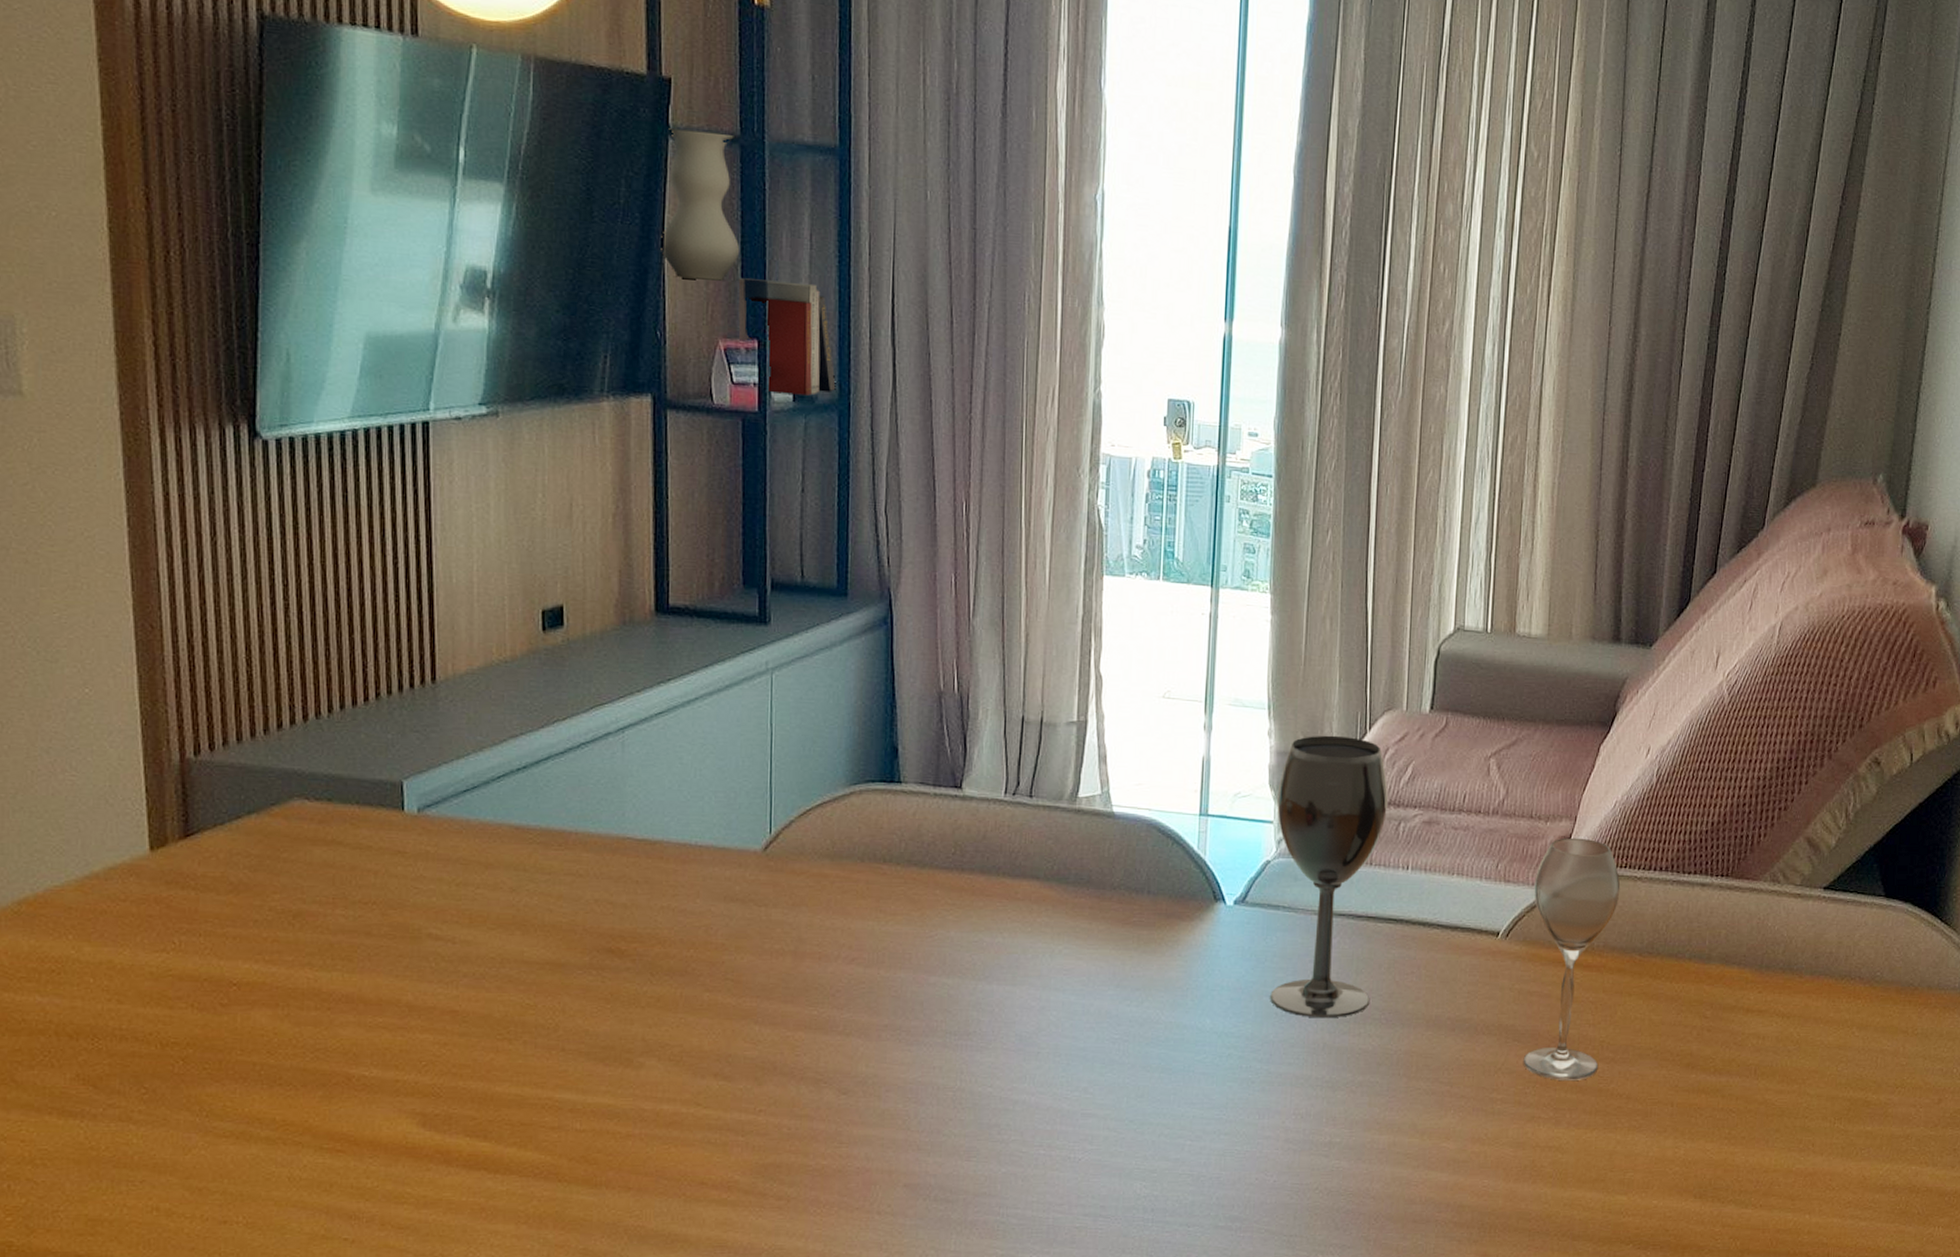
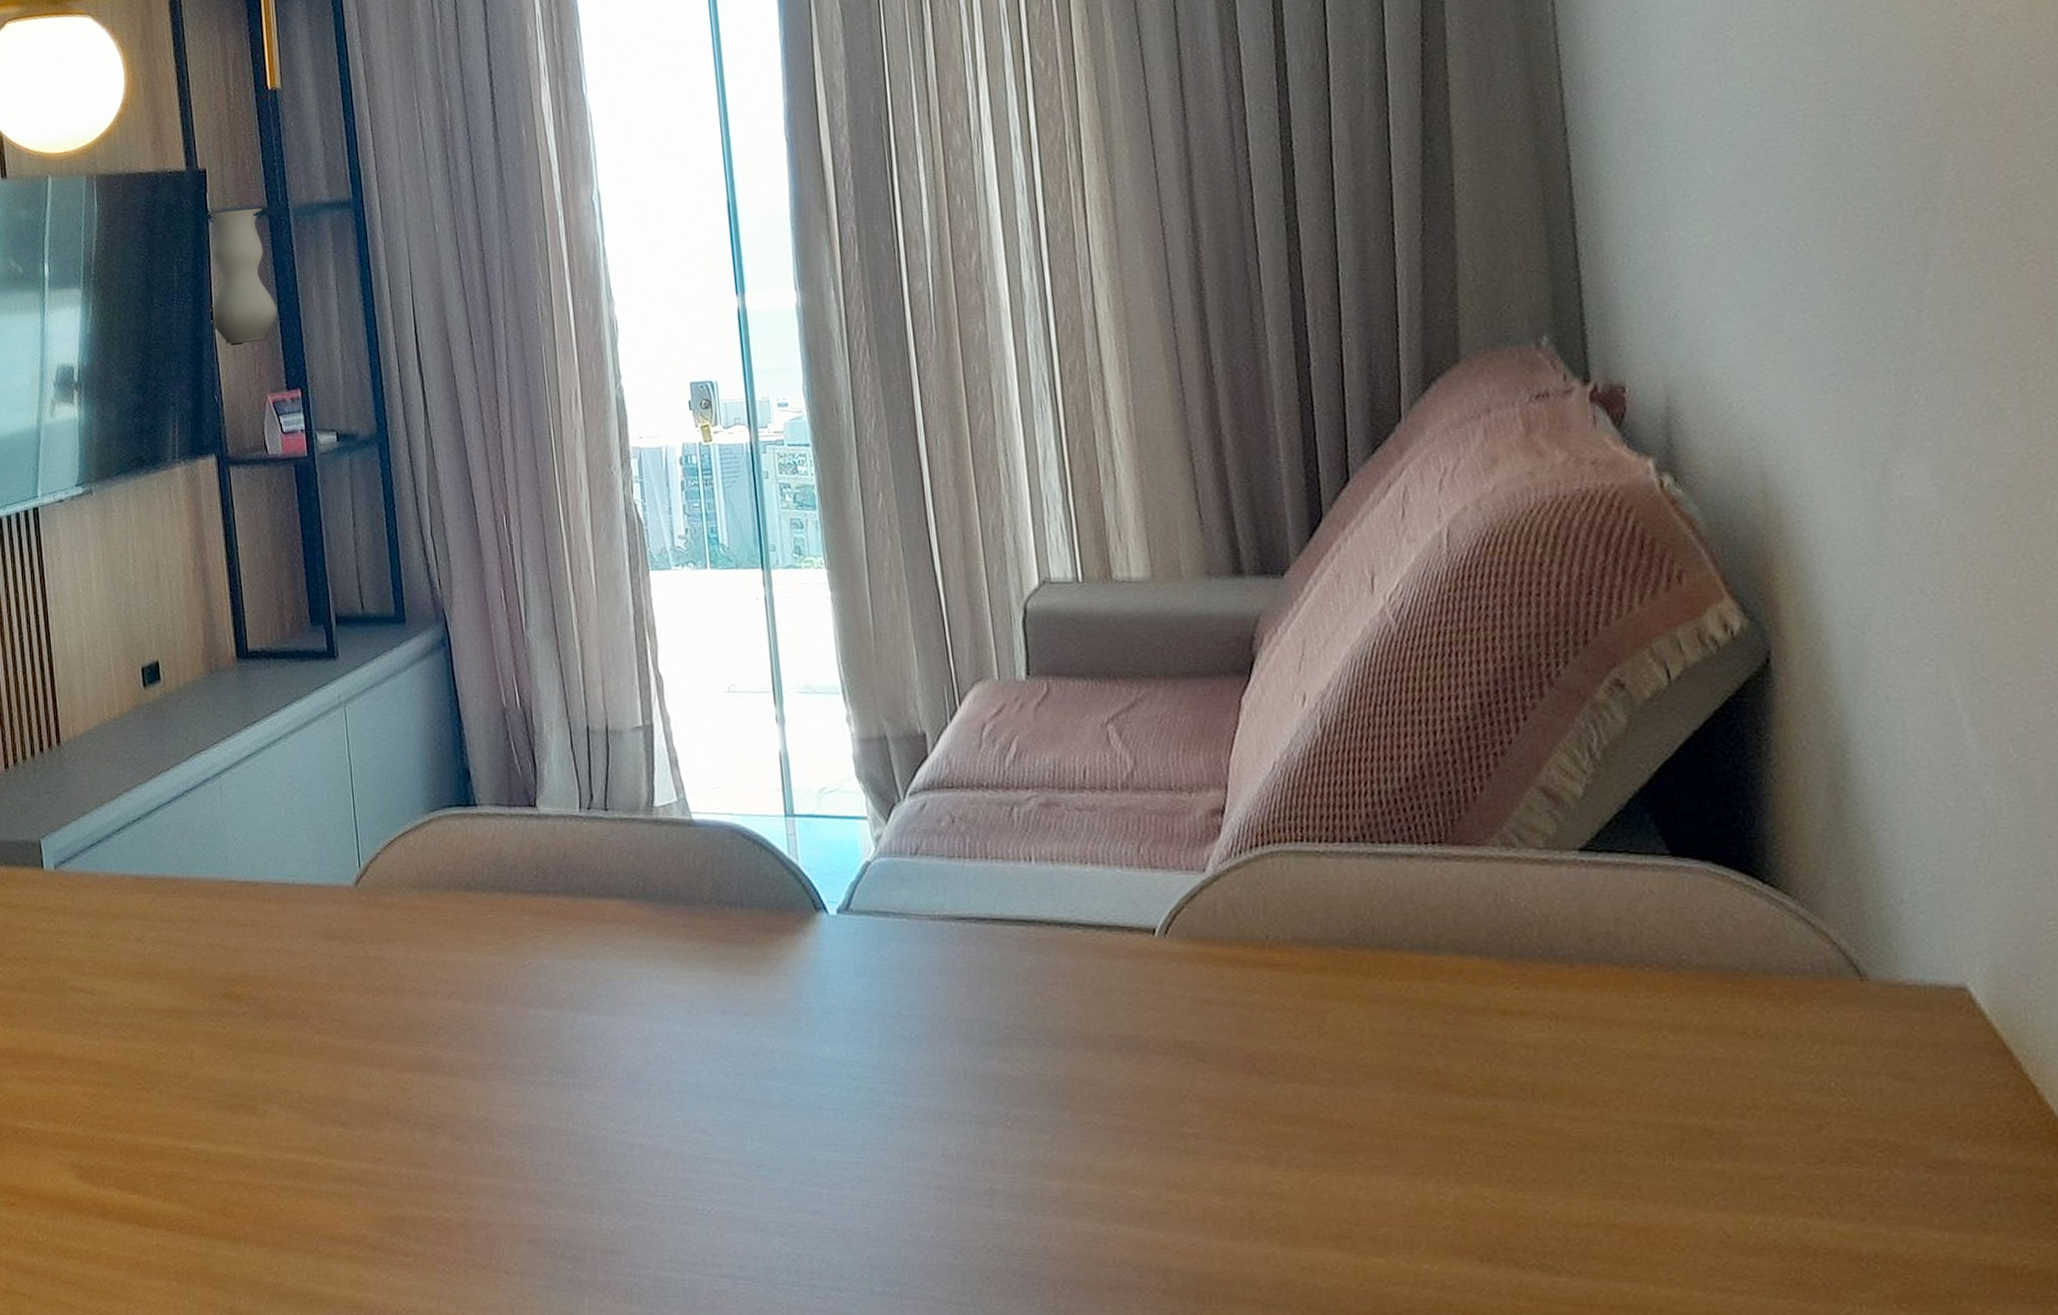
books: present [738,278,836,396] -> none [278,330,374,436]
wine glass: present [1270,735,1388,1019] -> none [866,715,1012,1041]
wineglass: present [1523,837,1621,1082] -> none [1188,809,1315,1110]

